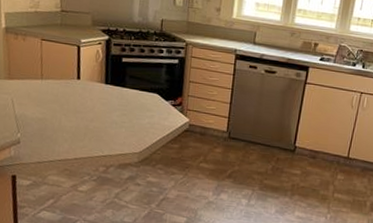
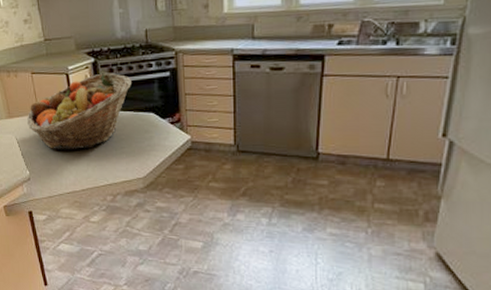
fruit basket: none [28,50,141,120] -> present [27,72,131,150]

